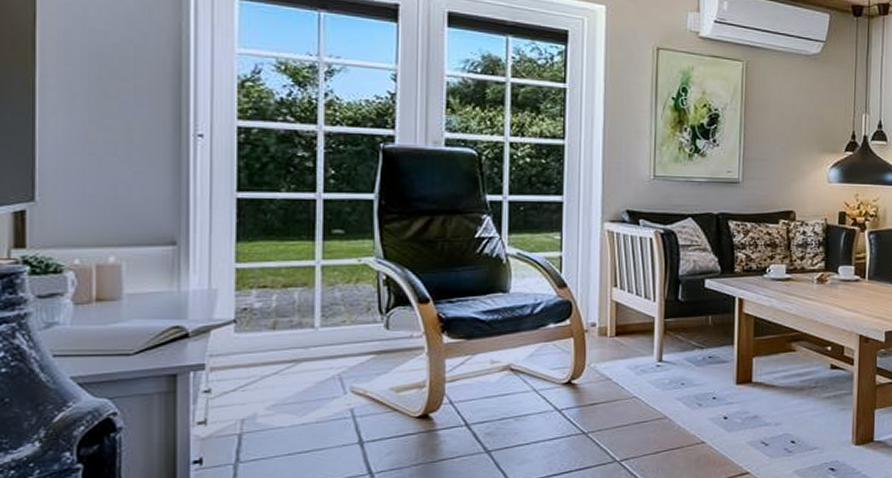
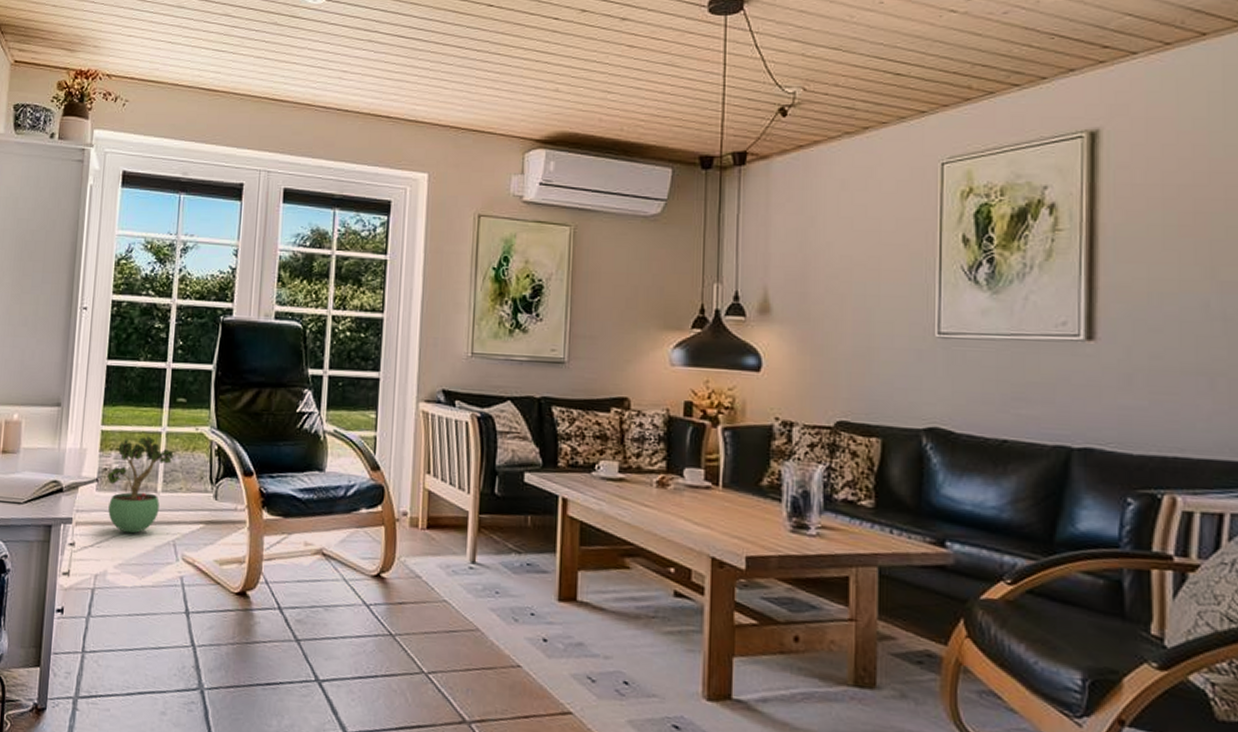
potted plant: none [248,271,332,373] -> present [107,436,174,534]

